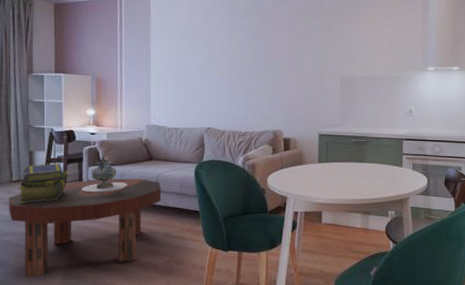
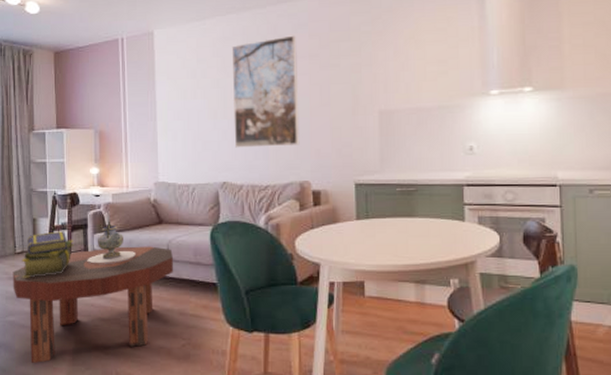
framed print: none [219,9,277,101] -> present [231,35,300,148]

